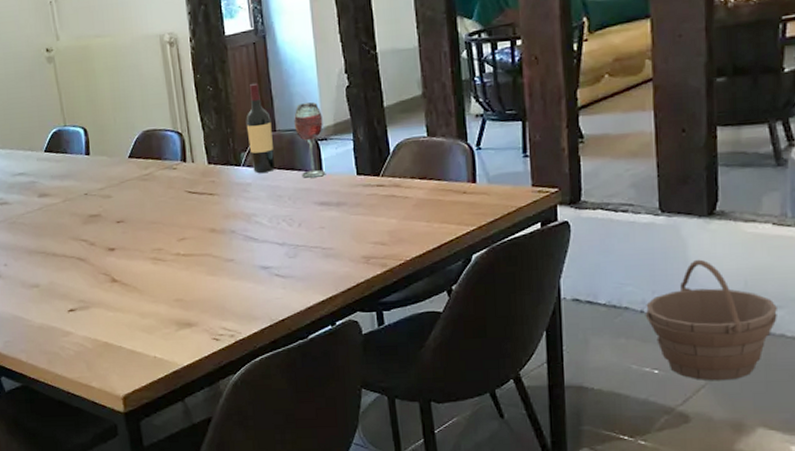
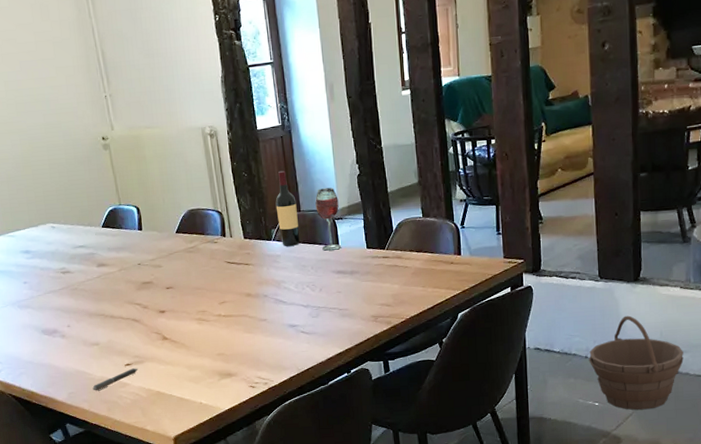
pen: none [31,314,83,341] -> present [92,368,138,392]

